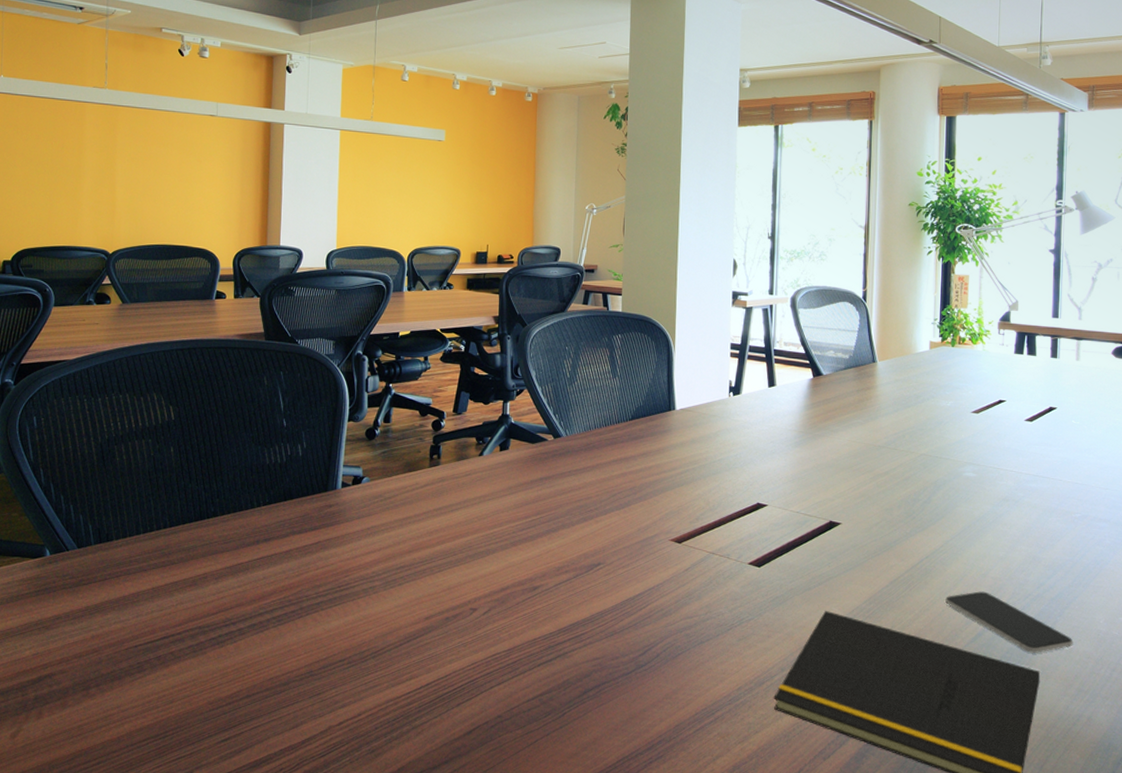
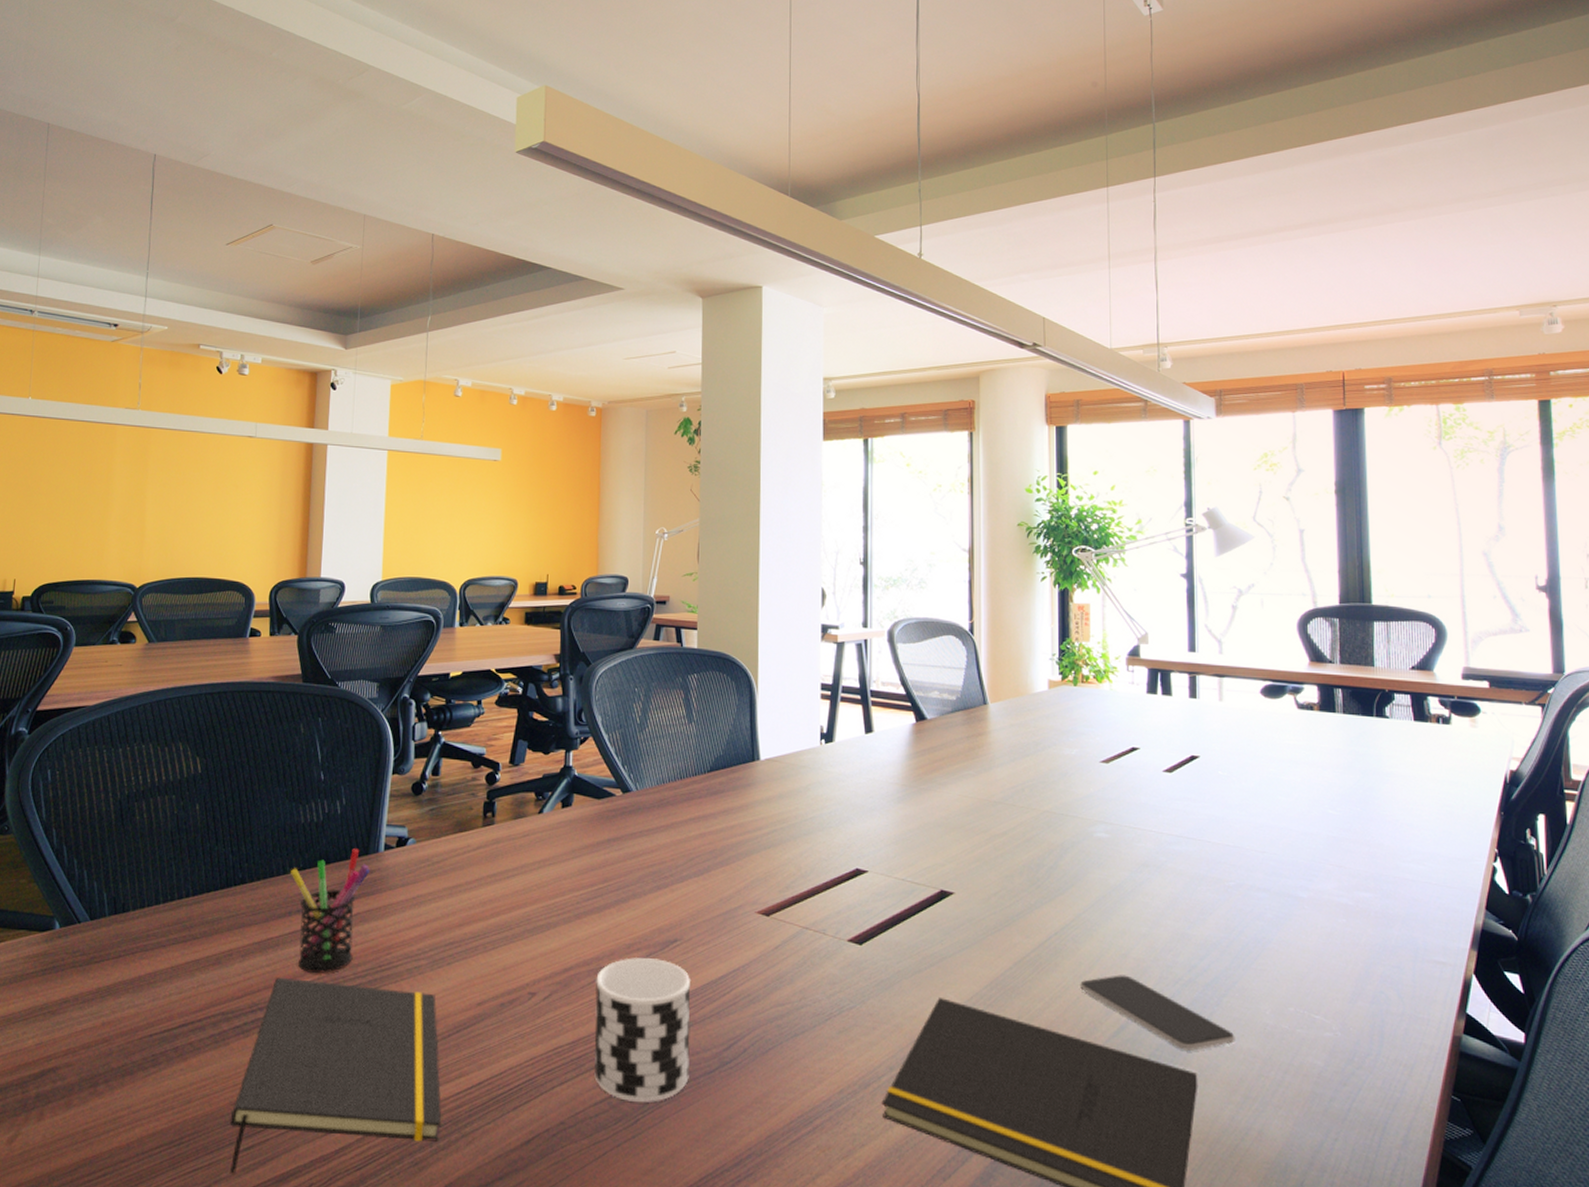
notepad: none [208,596,395,762] -> present [229,977,442,1175]
pen holder: none [257,486,329,593] -> present [290,848,370,973]
cup: none [526,579,611,699] -> present [593,958,691,1102]

